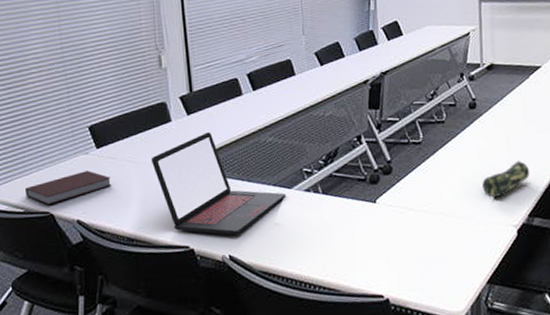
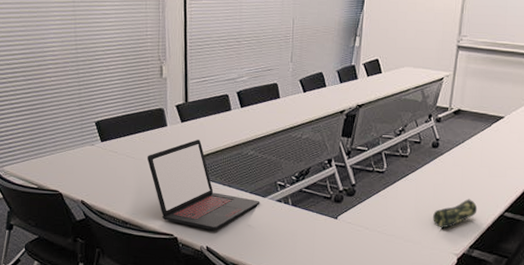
notebook: present [25,171,112,205] -> none [39,160,112,185]

